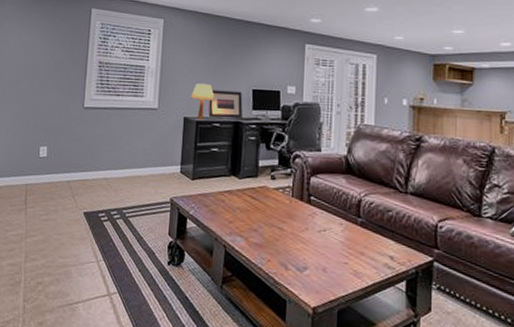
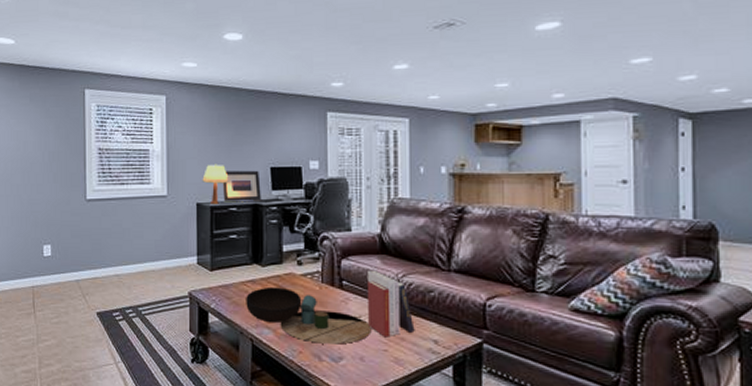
bowl: none [222,197,273,232] -> present [246,286,302,324]
decorative tray: none [251,207,335,255] -> present [280,295,372,344]
books: none [332,188,374,251] -> present [368,270,415,338]

